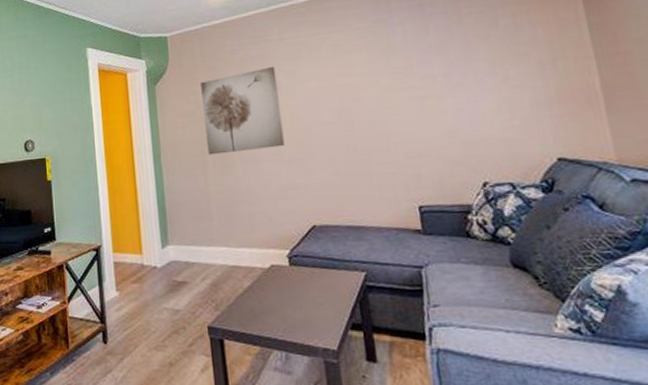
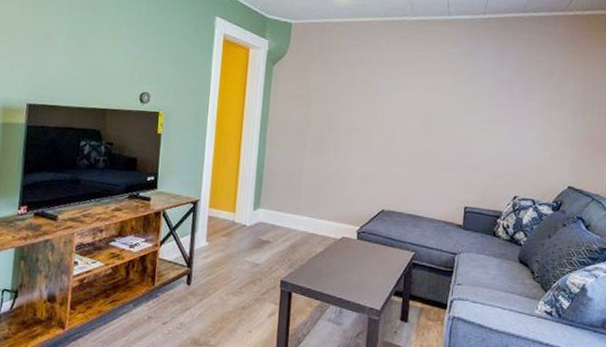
wall art: present [200,66,285,155] -> none [308,70,379,141]

